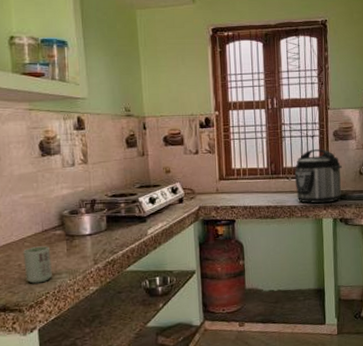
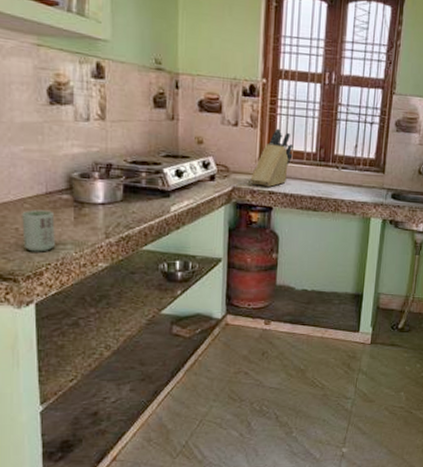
knife block: none [213,151,248,203] -> present [250,128,294,187]
pressure cooker: present [294,149,342,204] -> none [345,138,400,202]

